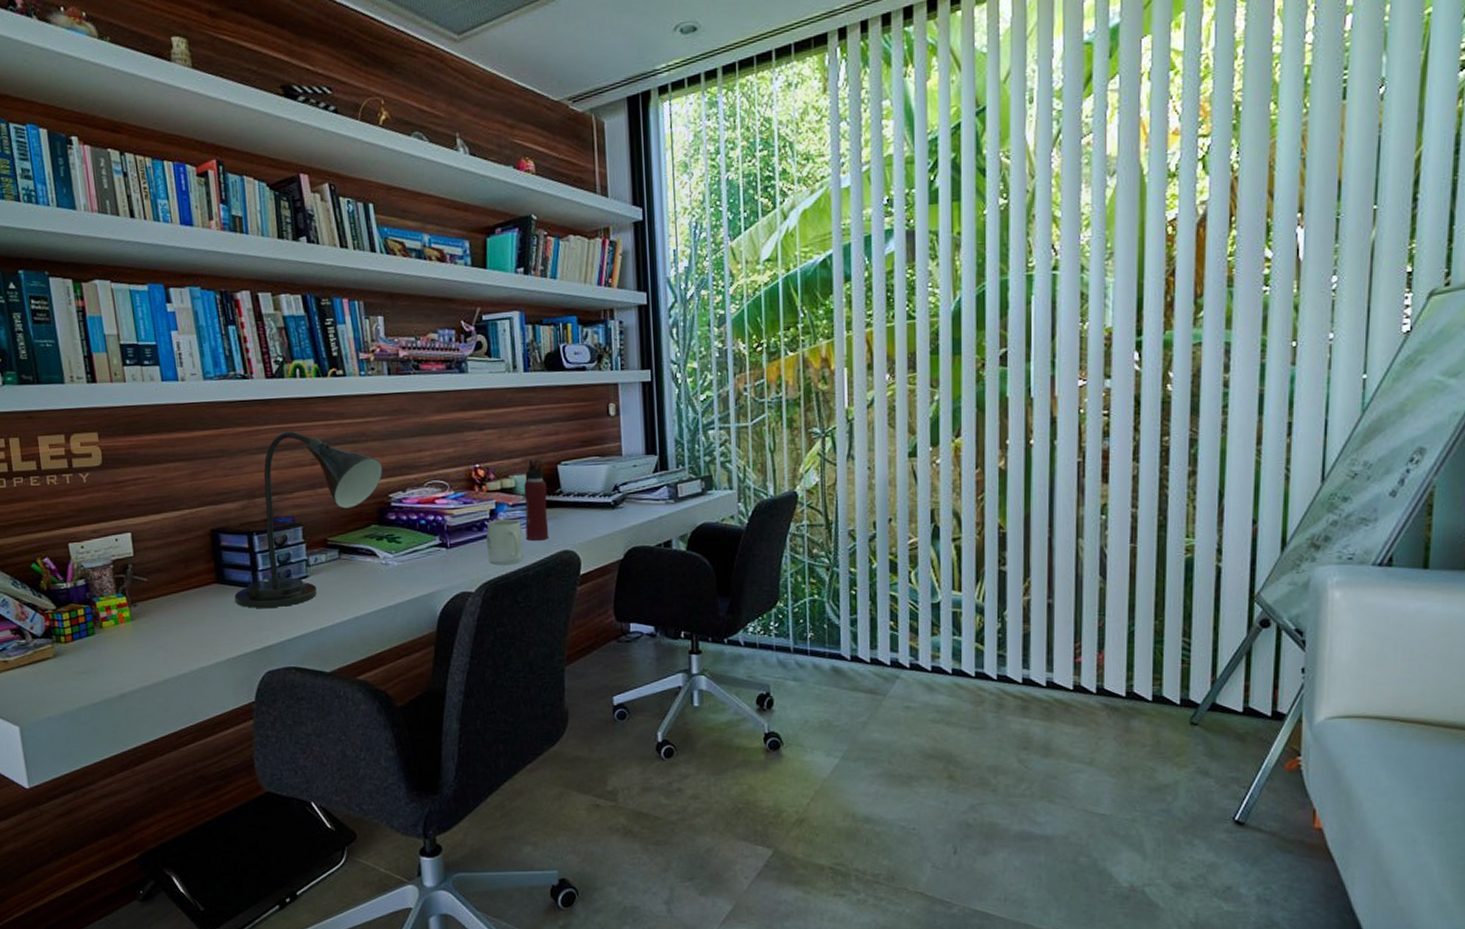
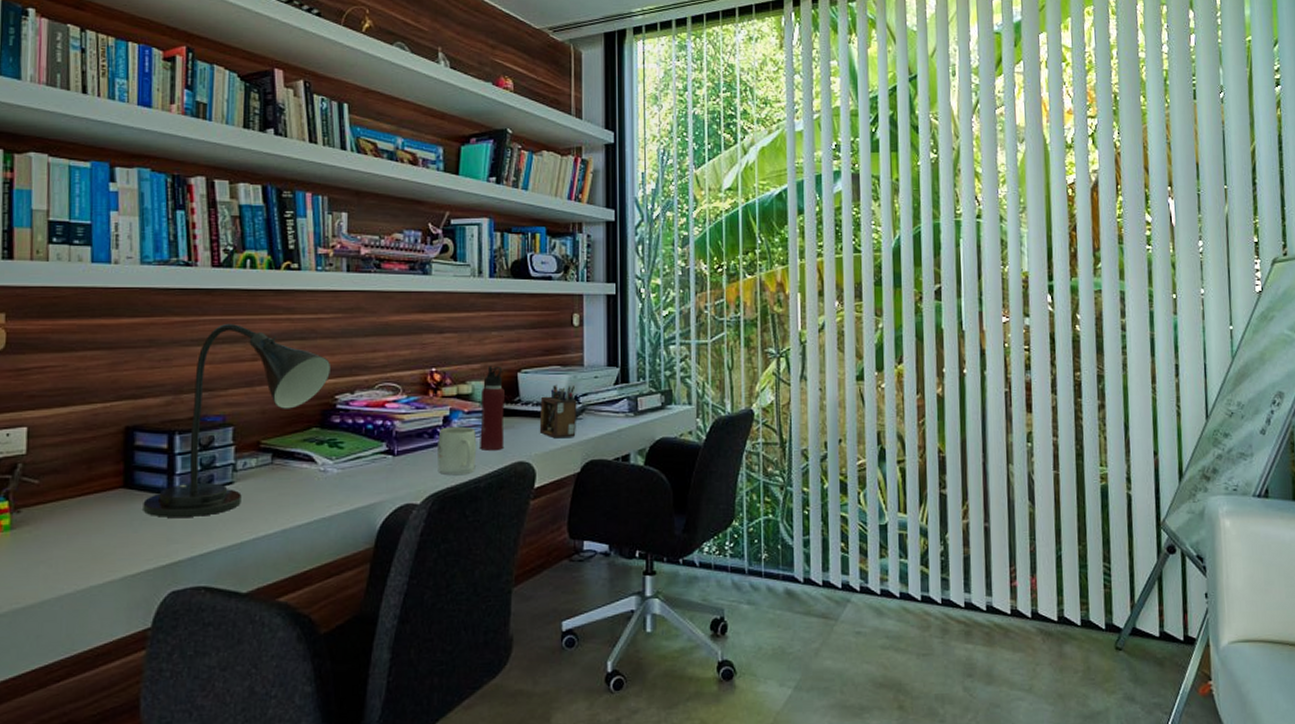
desk organizer: none [581,475,618,528] -> present [539,384,577,439]

